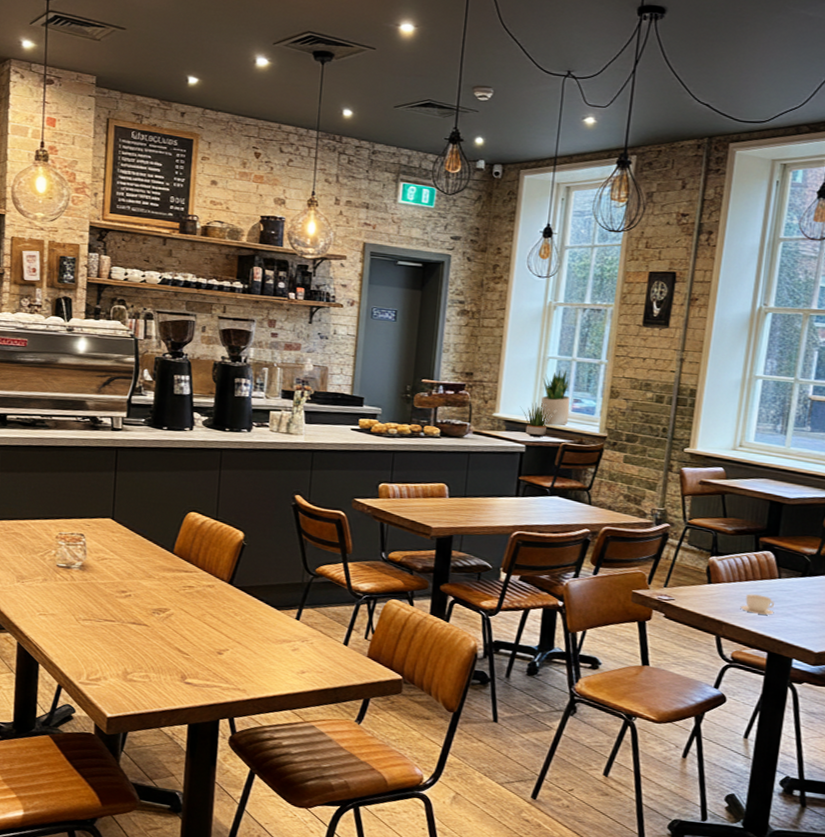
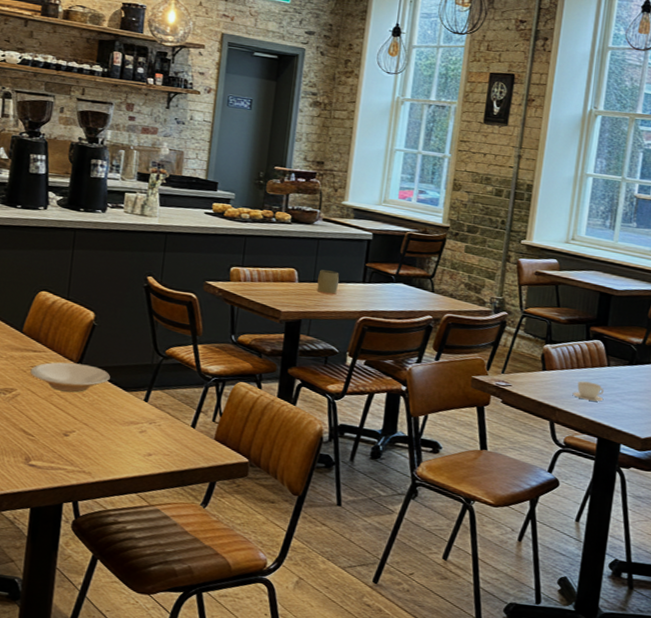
saucer: none [181,582,262,612] -> present [29,362,111,393]
mug: none [468,484,492,510] -> present [316,269,340,295]
potted plant: present [521,403,556,437] -> none [369,192,402,226]
planter: present [541,370,570,426] -> none [388,162,416,216]

